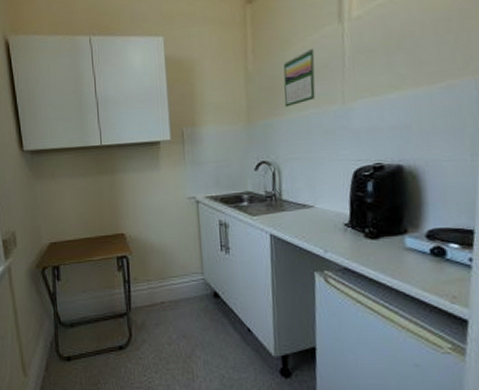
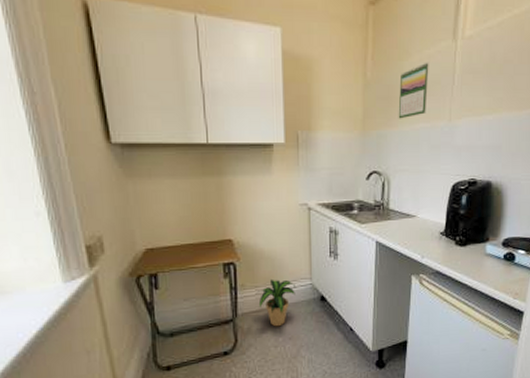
potted plant: none [149,273,188,323] -> present [256,279,297,327]

